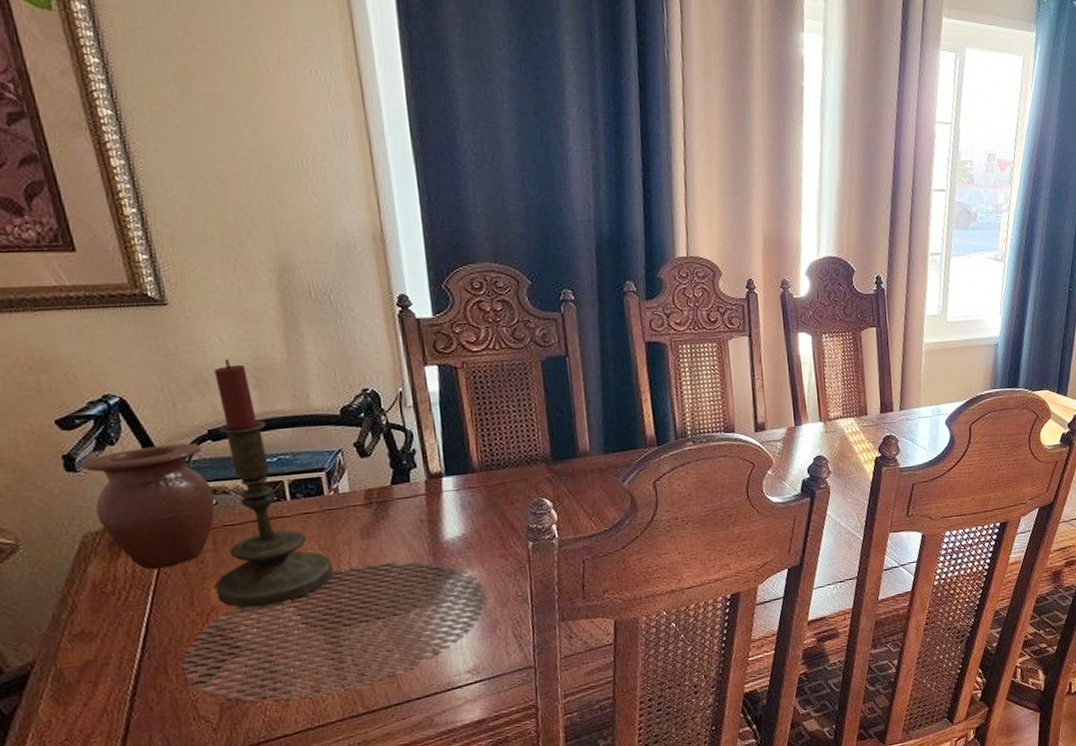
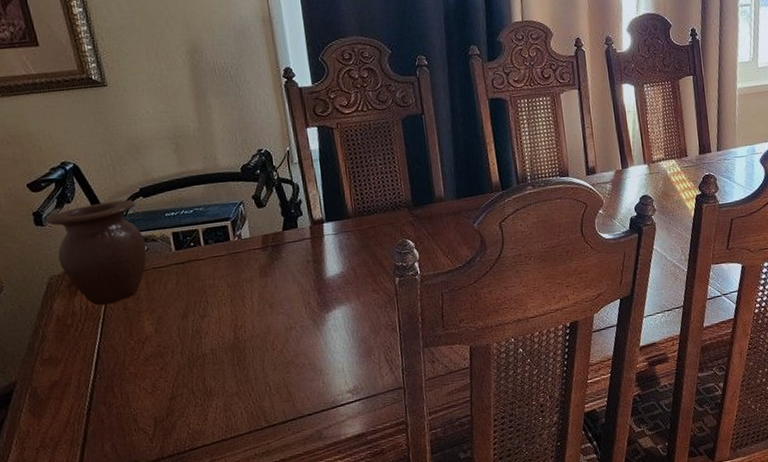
place mat: present [182,561,487,703] -> none [125,296,363,417]
candle: present [214,358,334,608] -> none [143,128,240,337]

